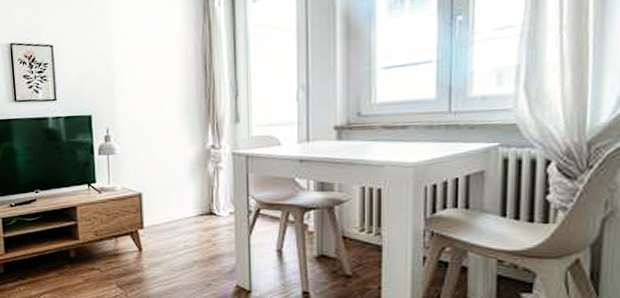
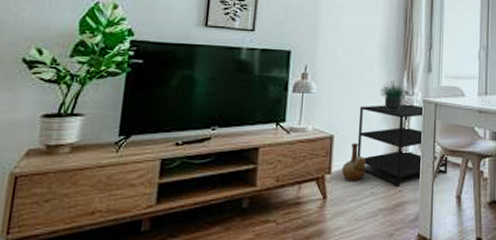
vase: none [154,199,176,235] -> present [342,143,366,181]
side table: none [164,158,265,240] -> present [357,104,448,187]
potted plant: none [183,133,215,166] -> present [380,79,409,111]

